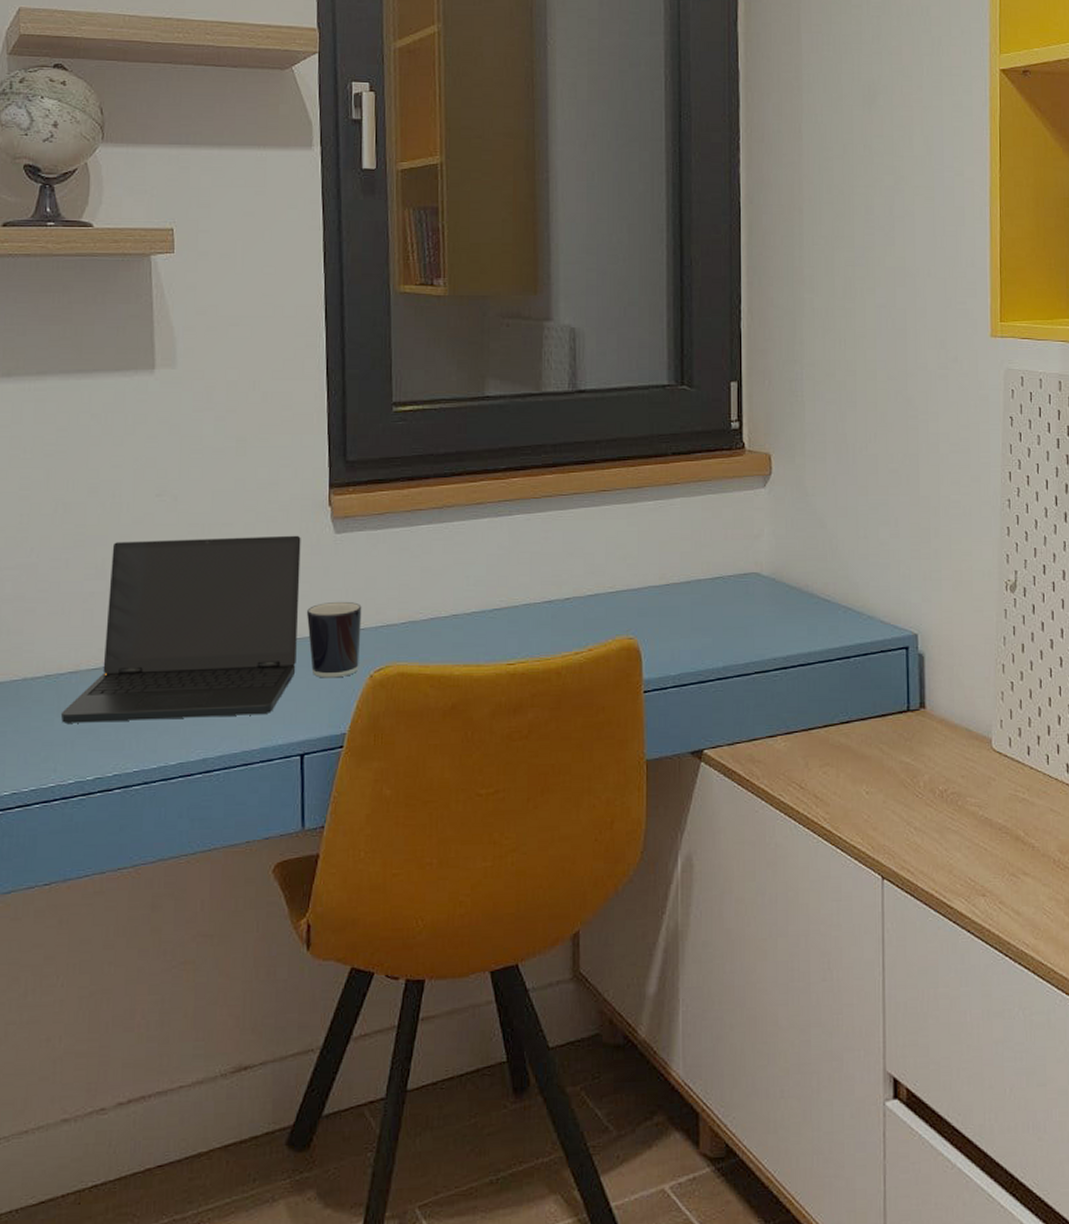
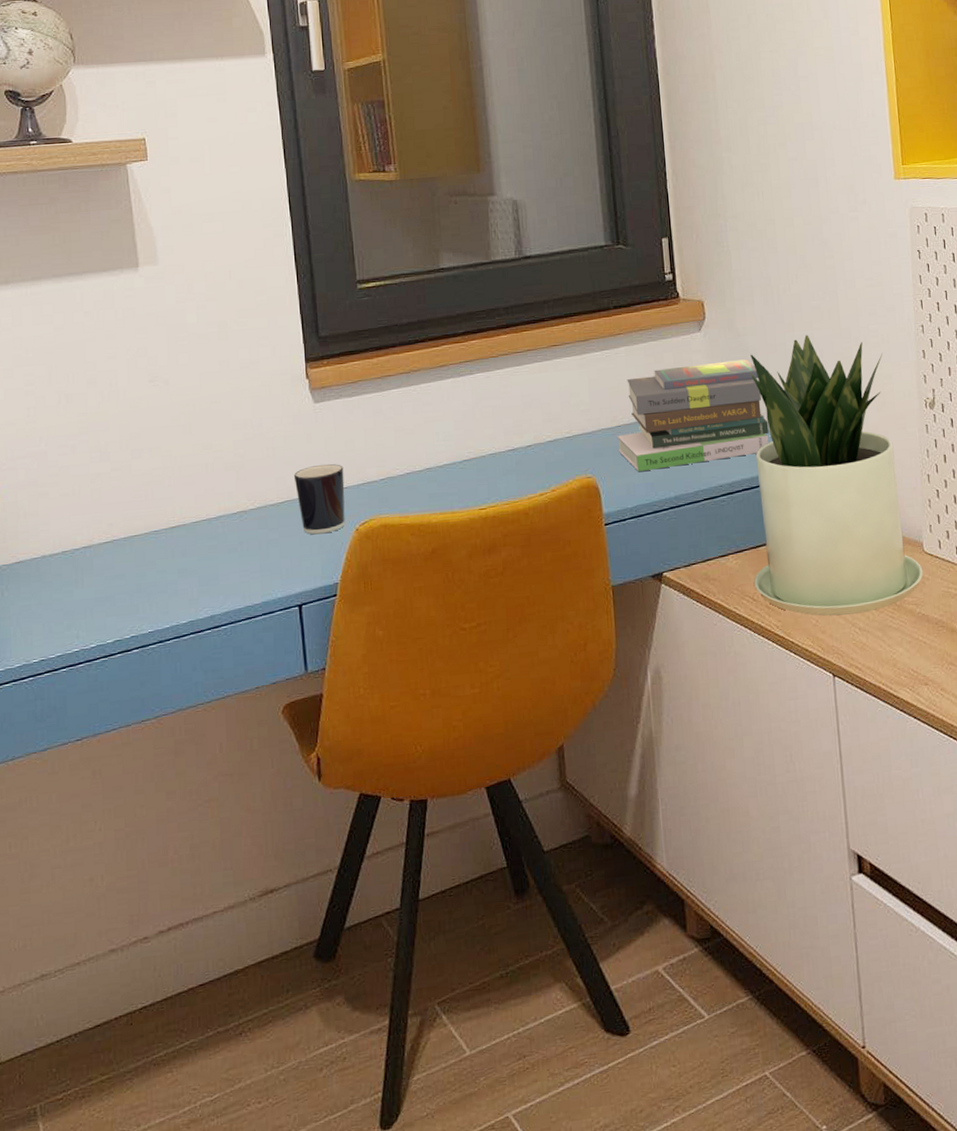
laptop: present [60,535,301,723] -> none [78,407,289,594]
books: none [664,522,832,637] -> present [616,359,769,472]
planter: none [803,500,990,812] -> present [750,335,924,616]

